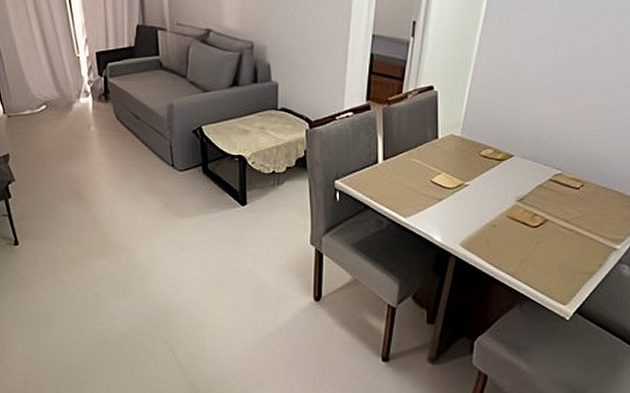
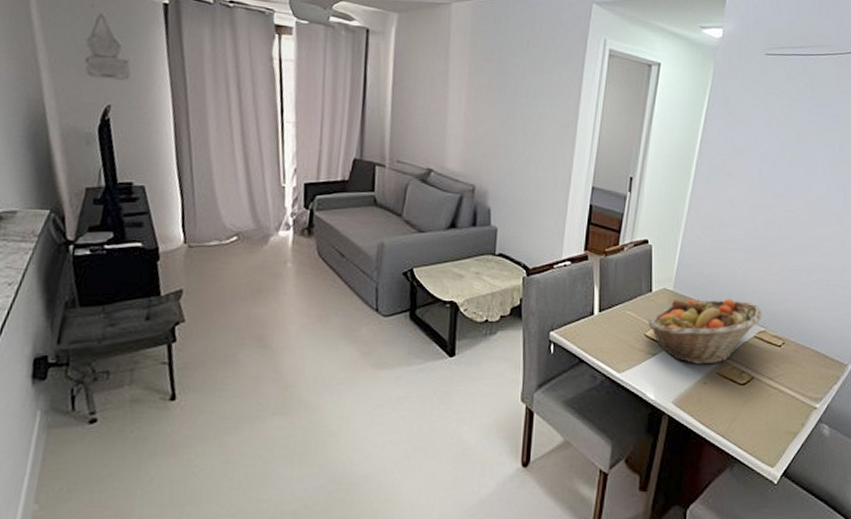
fruit basket: none [434,143,559,208] -> present [648,298,762,365]

